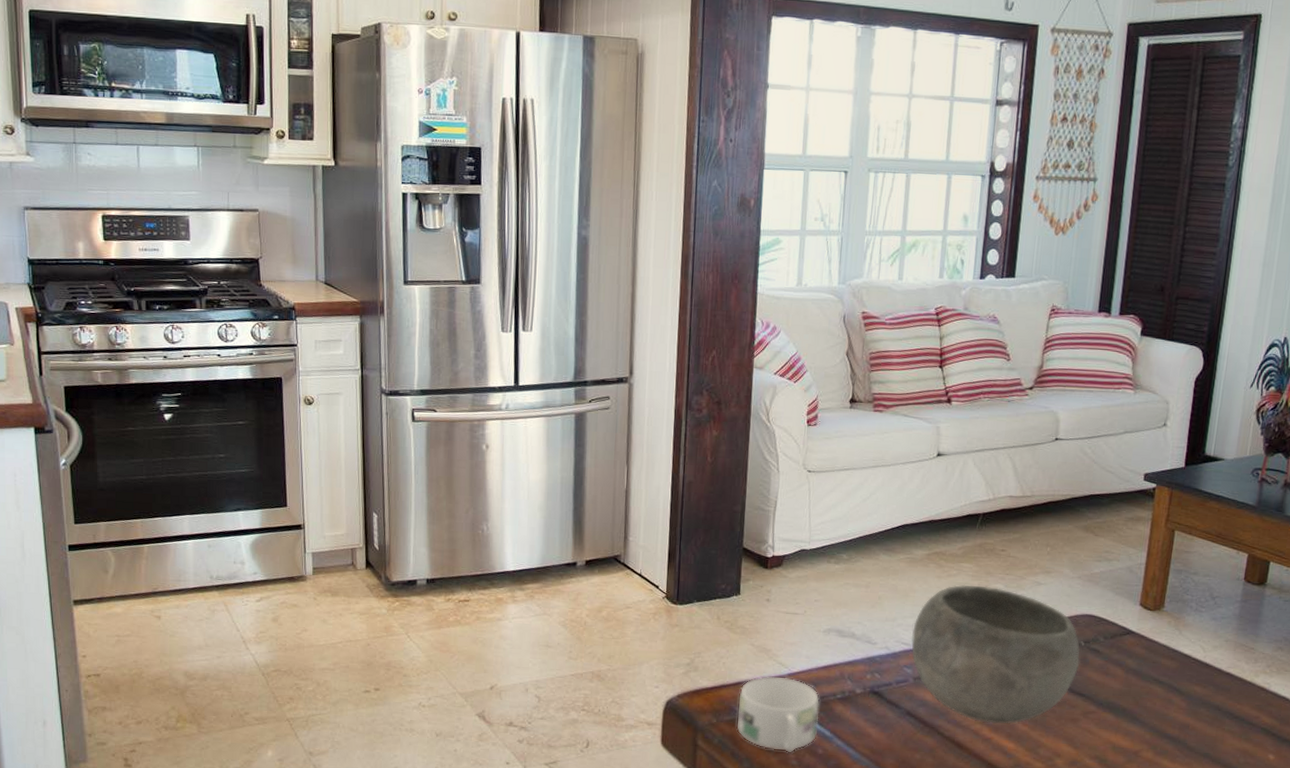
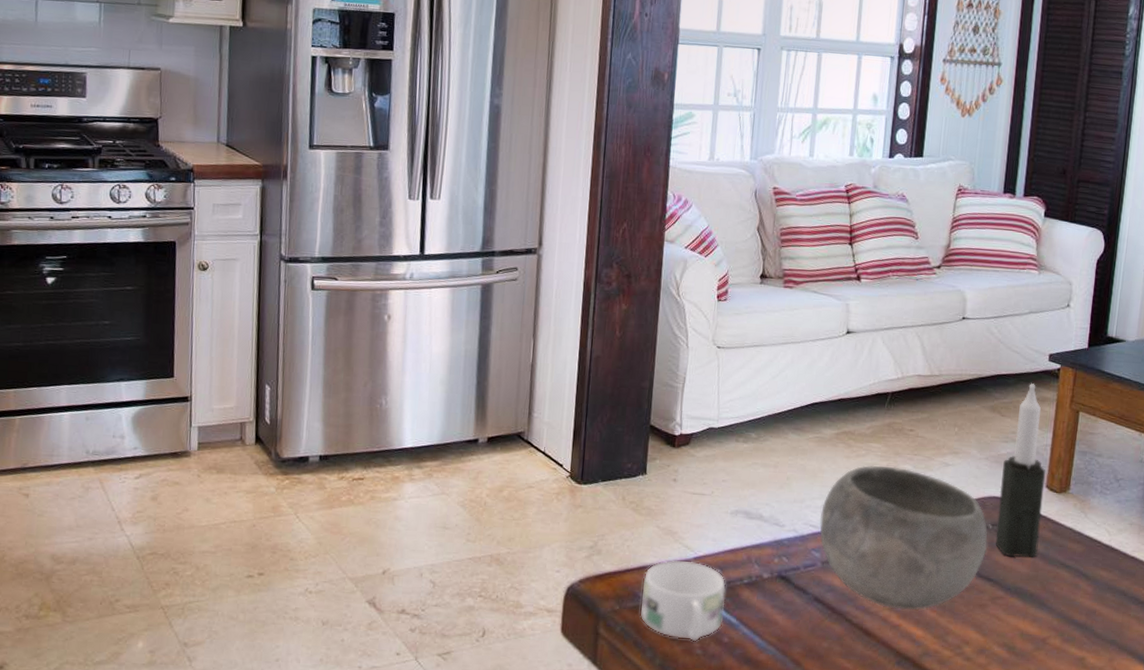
candle: none [1087,502,1140,674] -> present [995,382,1046,558]

